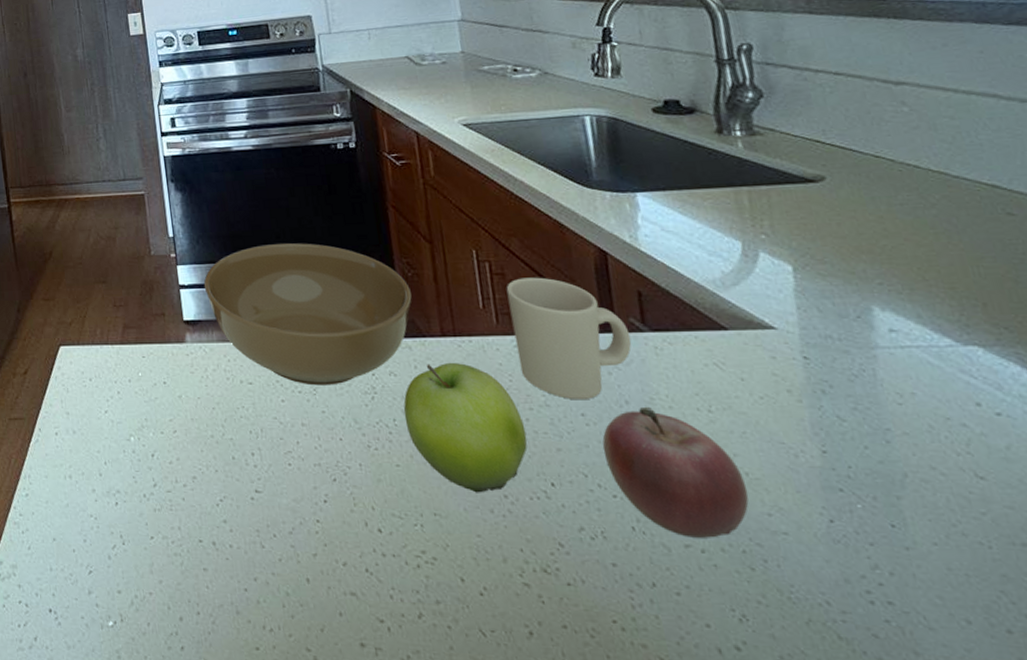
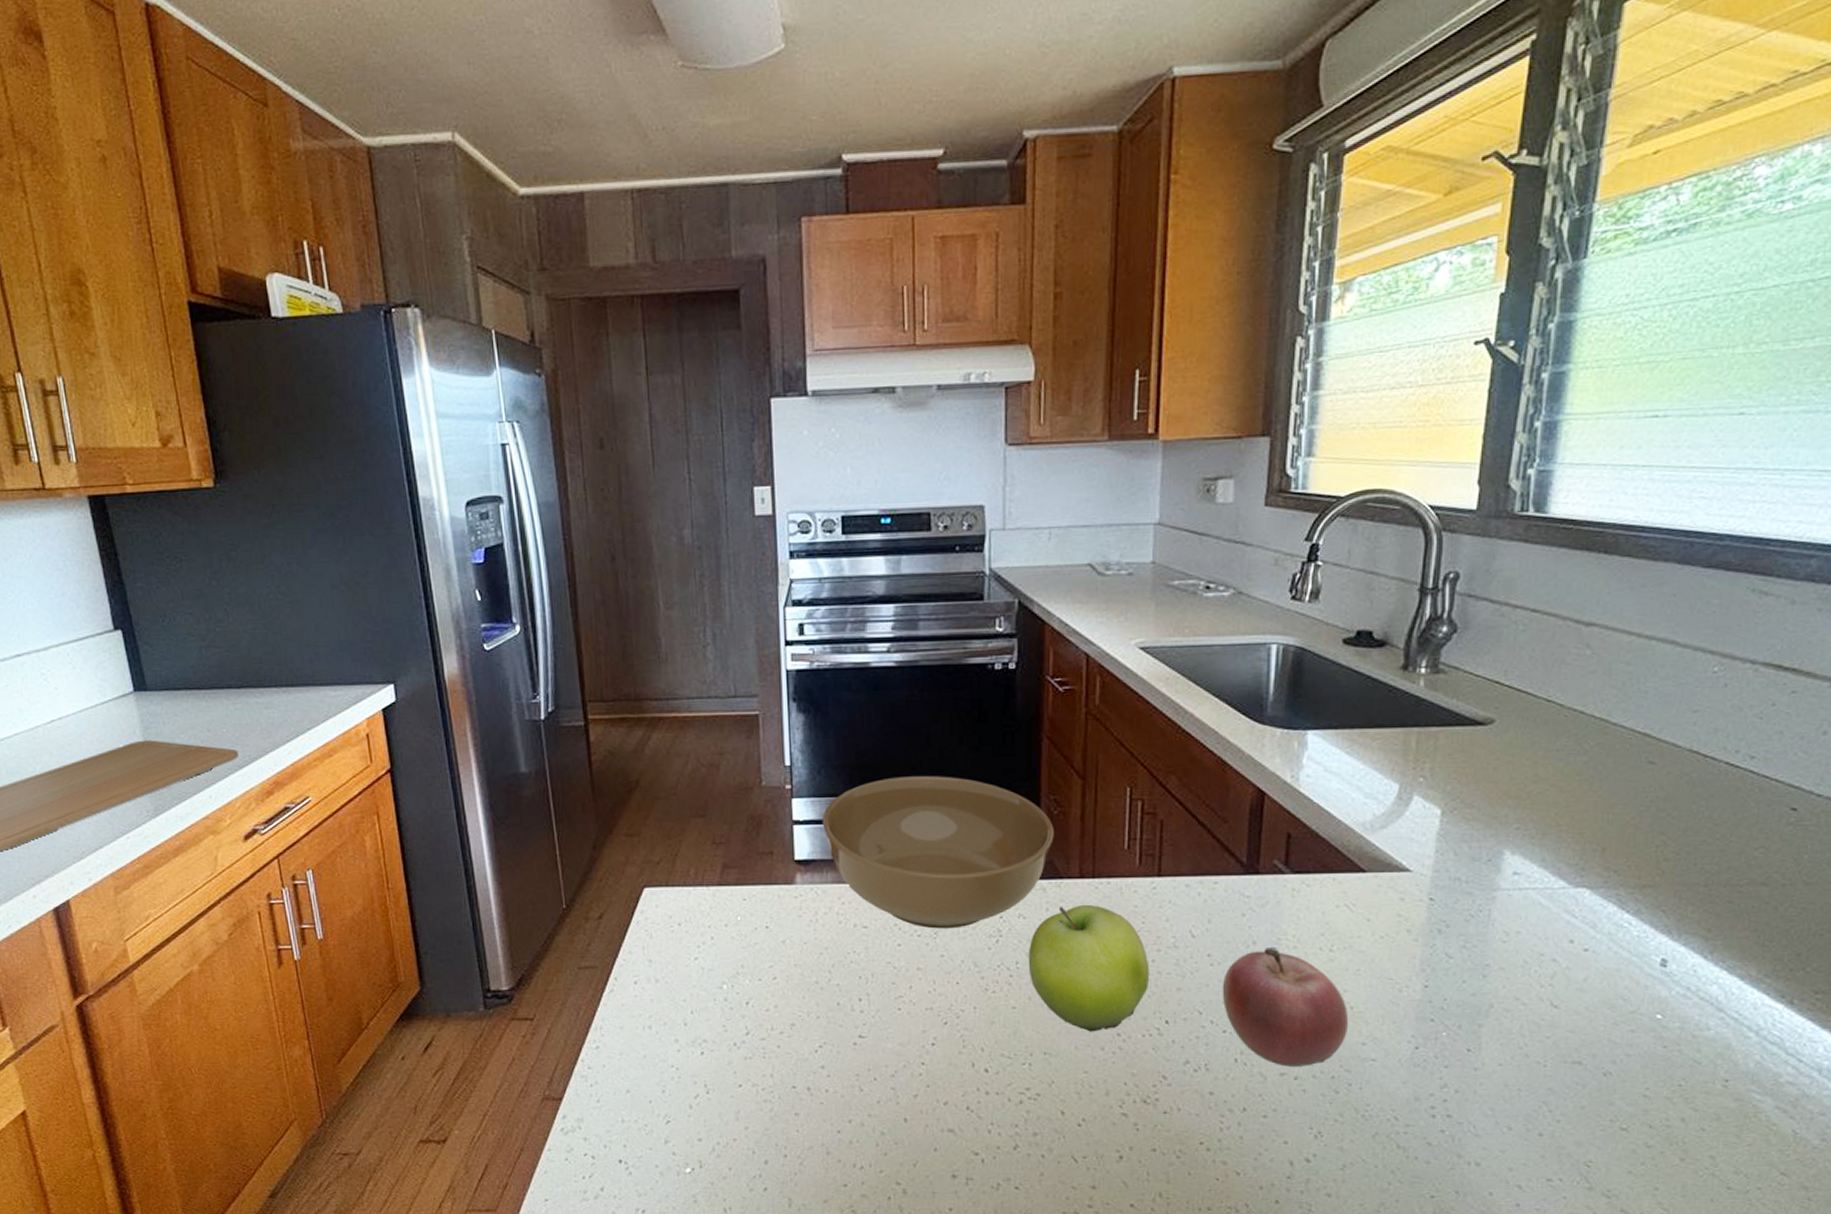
mug: present [506,277,632,400] -> none [1155,817,1271,942]

